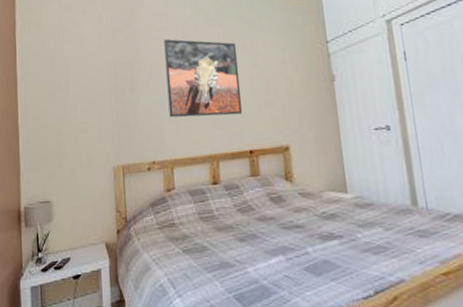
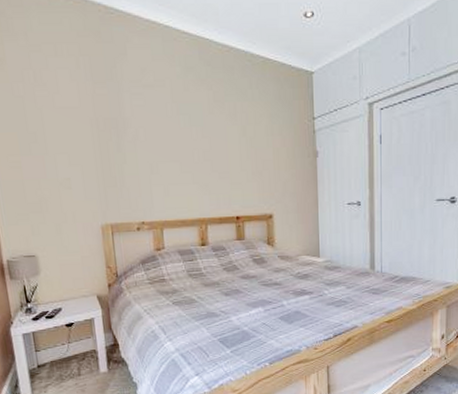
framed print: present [164,39,243,118] -> none [151,97,231,182]

